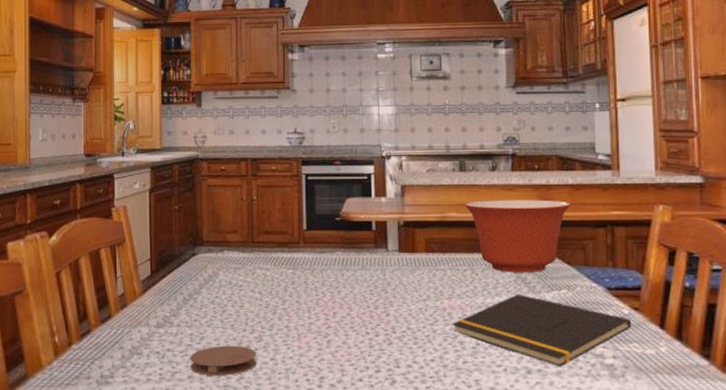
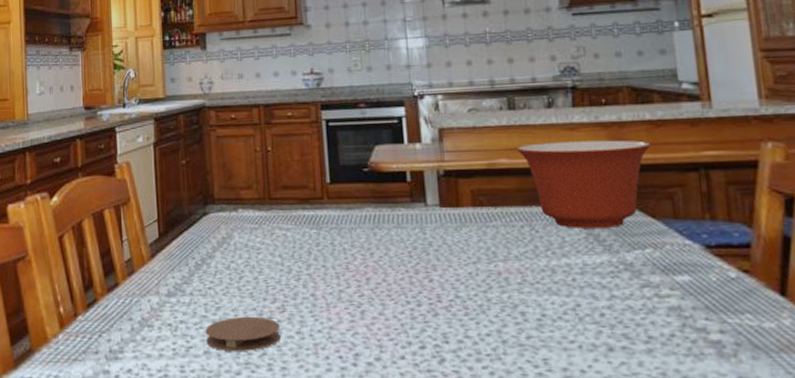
notepad: present [452,294,632,367] -> none [510,254,743,344]

